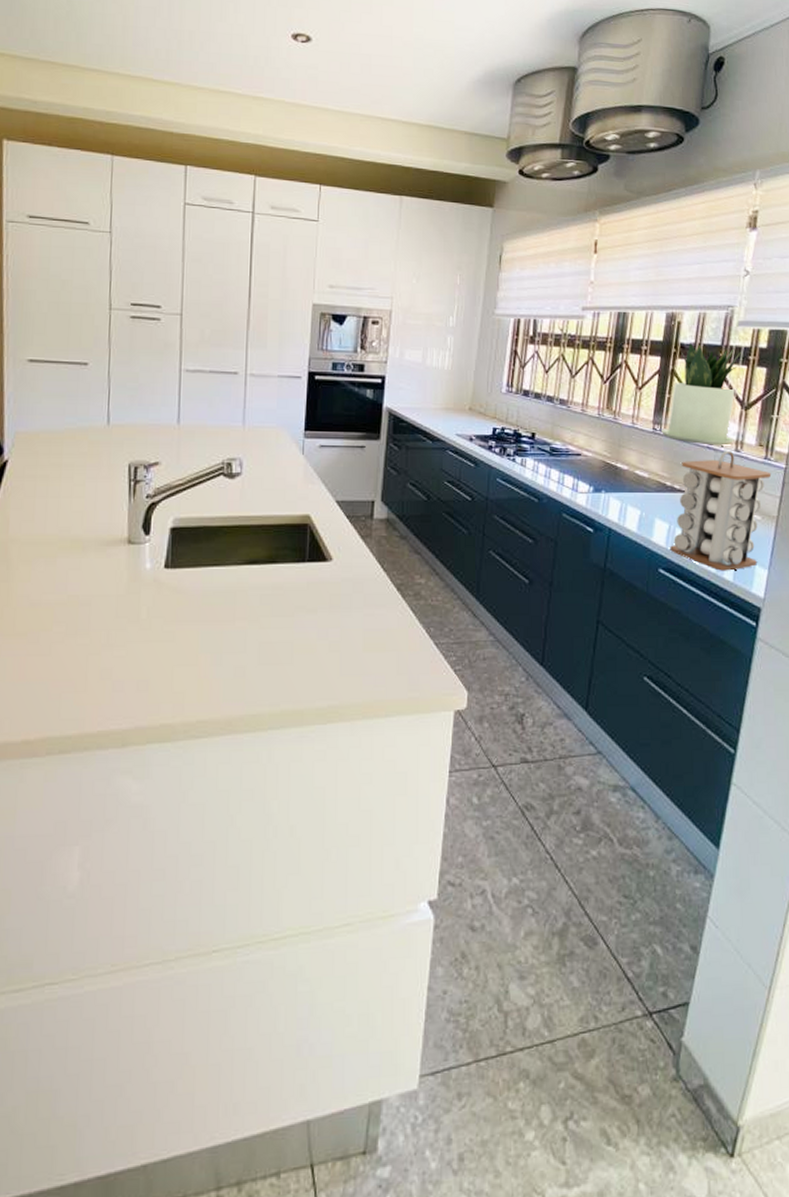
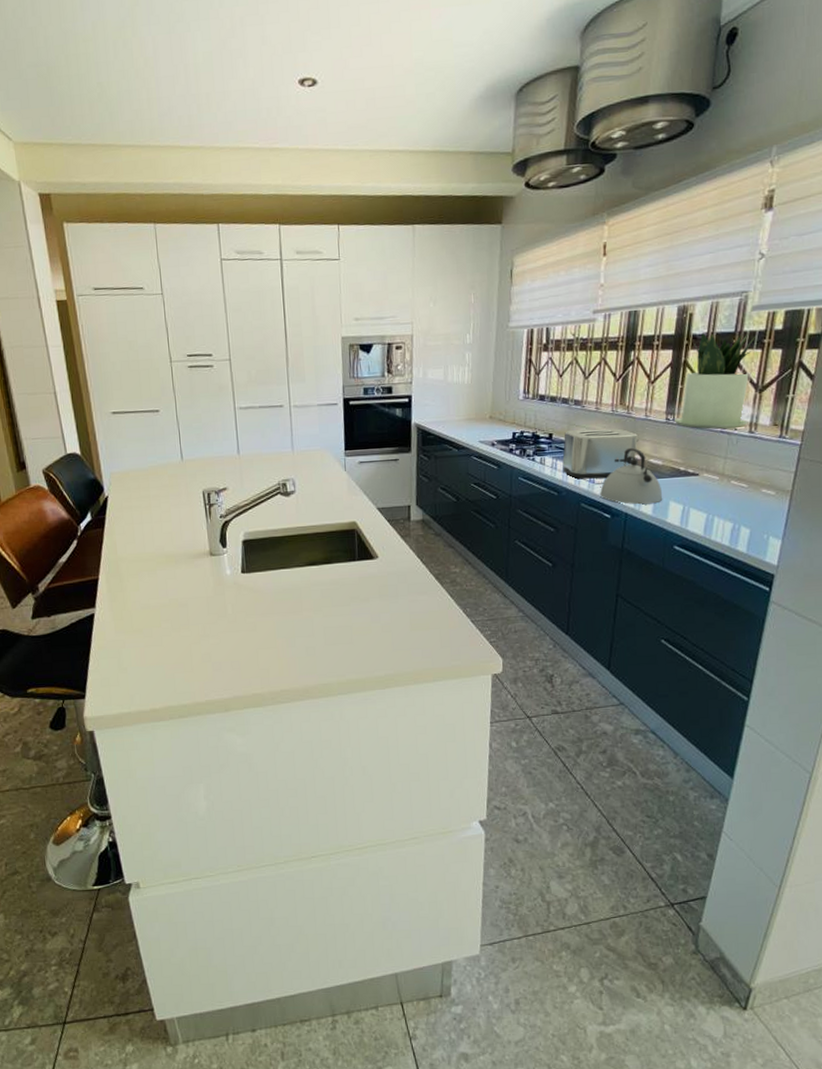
toaster: none [544,432,625,487] -> present [562,428,639,479]
kettle: none [582,456,648,520] -> present [599,447,663,505]
spice rack: present [670,450,772,571] -> none [684,432,786,544]

